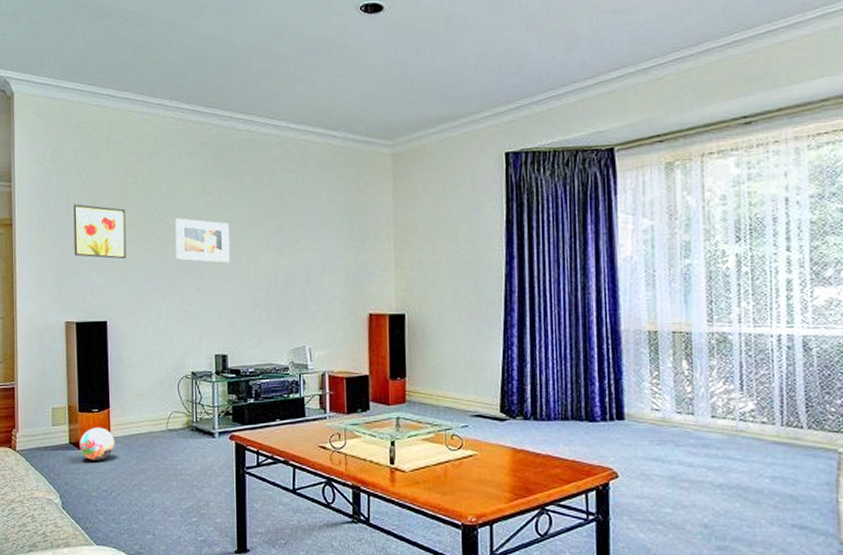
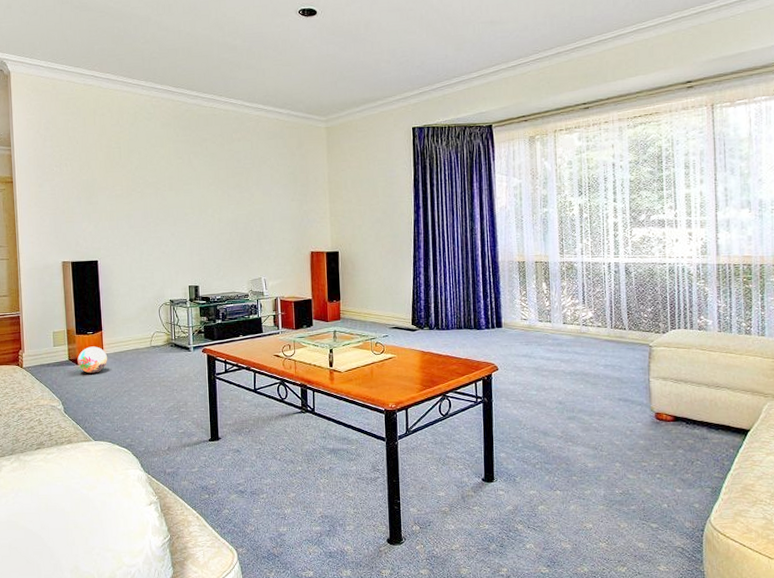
wall art: present [73,203,126,259] -> none [66,165,113,210]
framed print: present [175,218,230,263] -> none [153,176,199,213]

